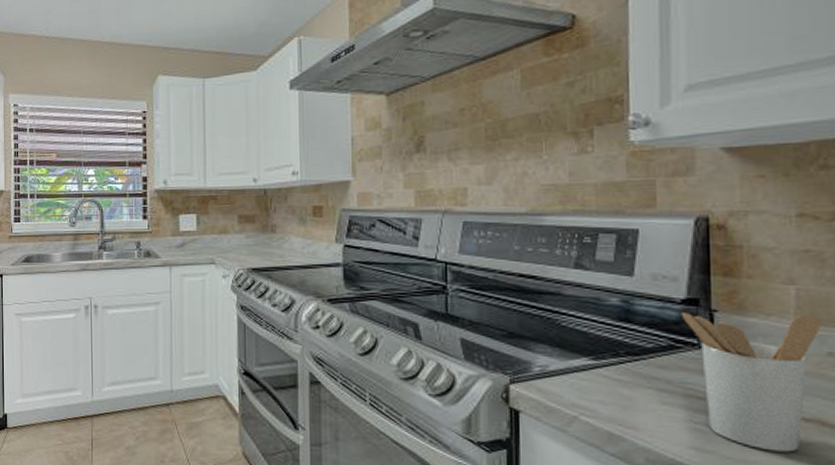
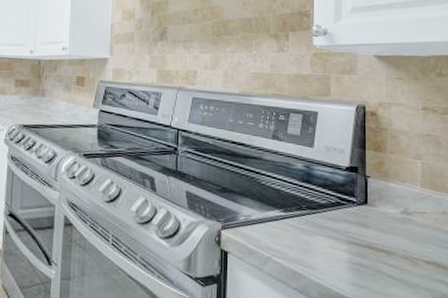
utensil holder: present [681,313,821,453] -> none [345,177,438,288]

